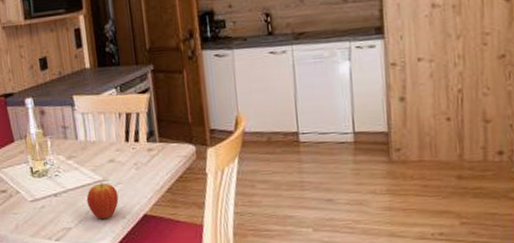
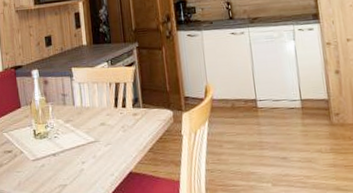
fruit: present [86,183,119,220] -> none [80,143,108,177]

